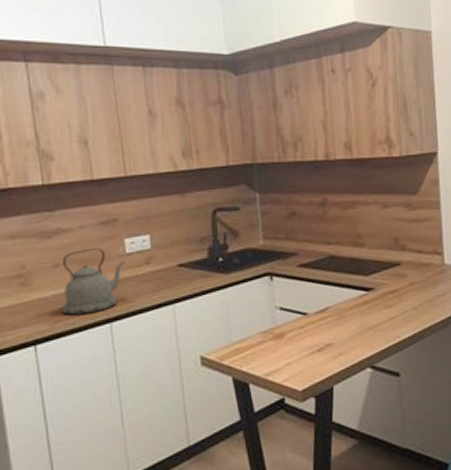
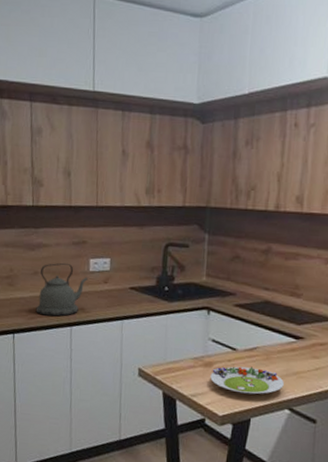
salad plate: none [283,329,362,362] -> present [210,366,284,395]

